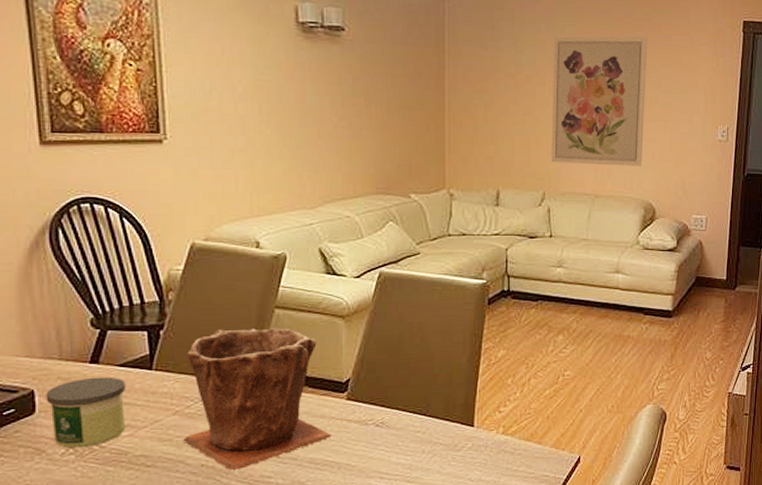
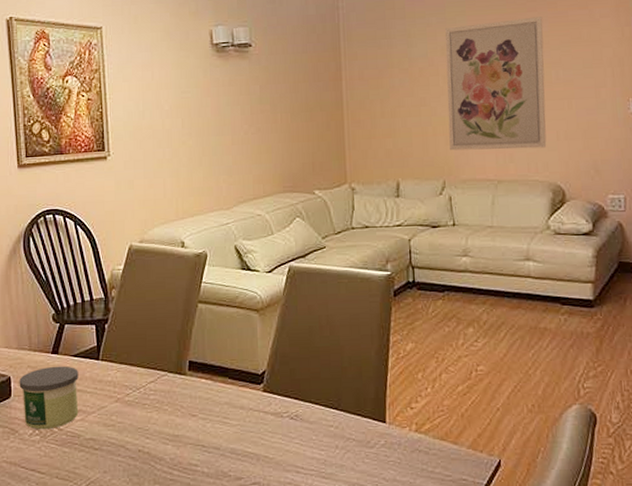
plant pot: present [182,328,333,471] -> none [123,321,252,458]

